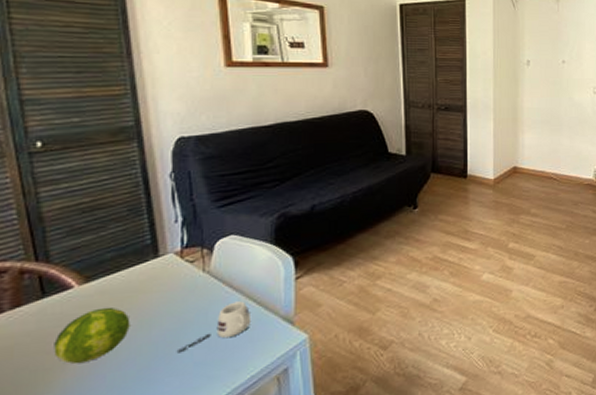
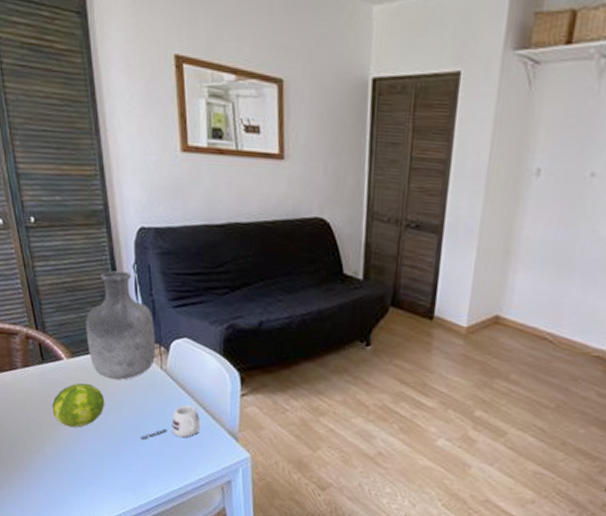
vase: none [107,181,196,296] -> present [86,270,155,380]

